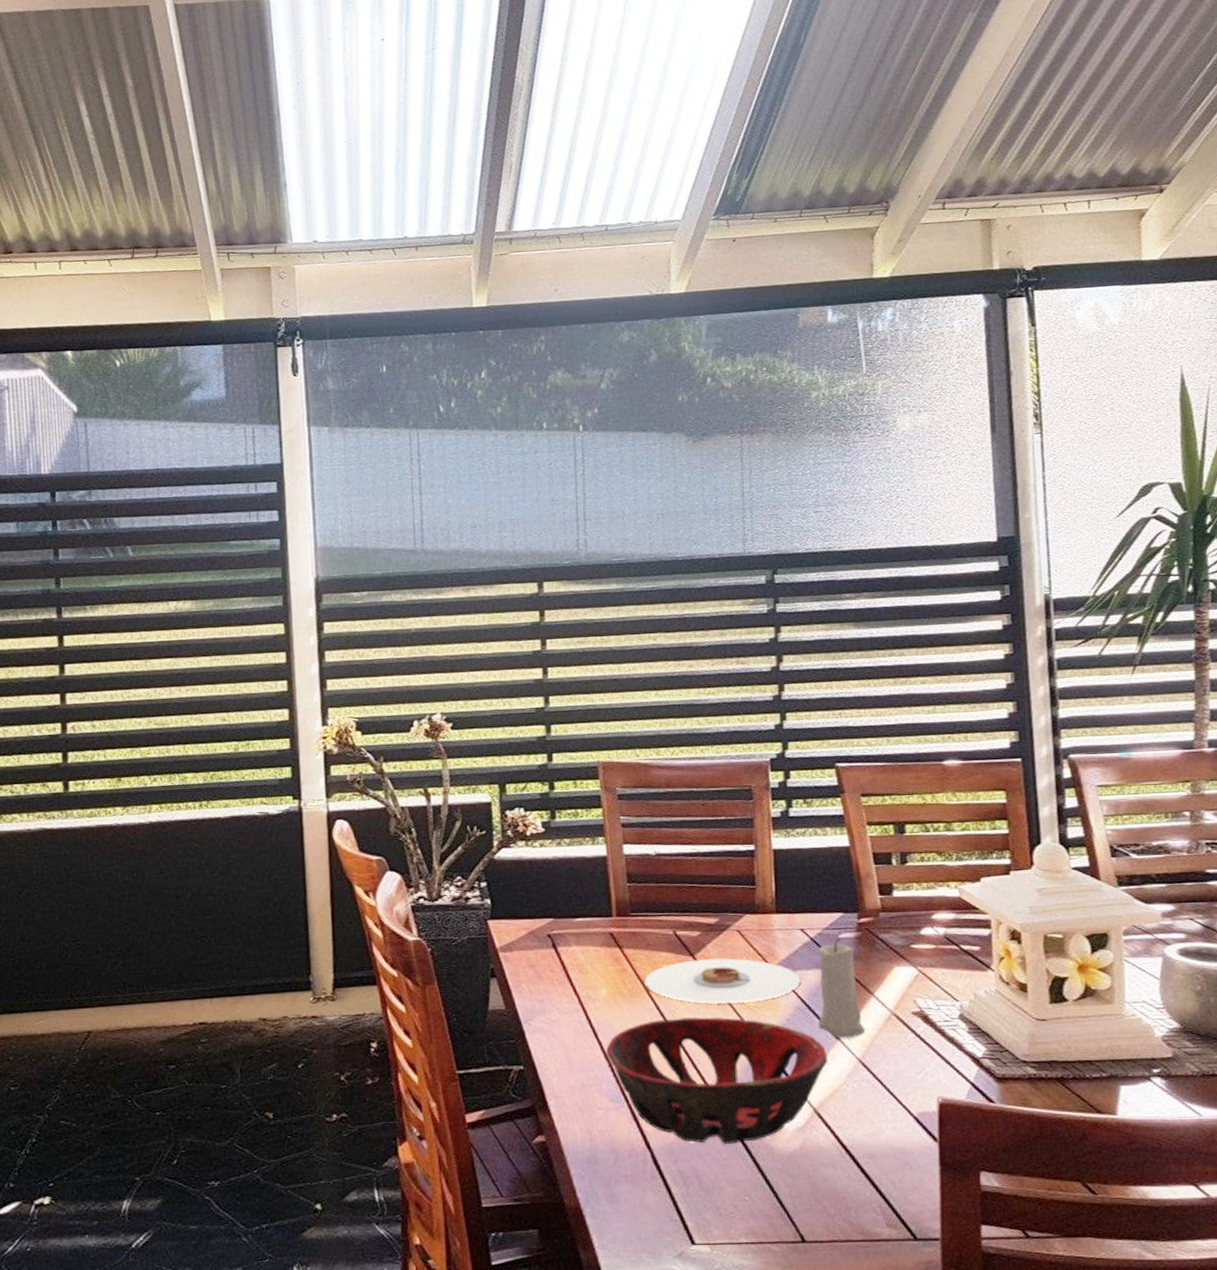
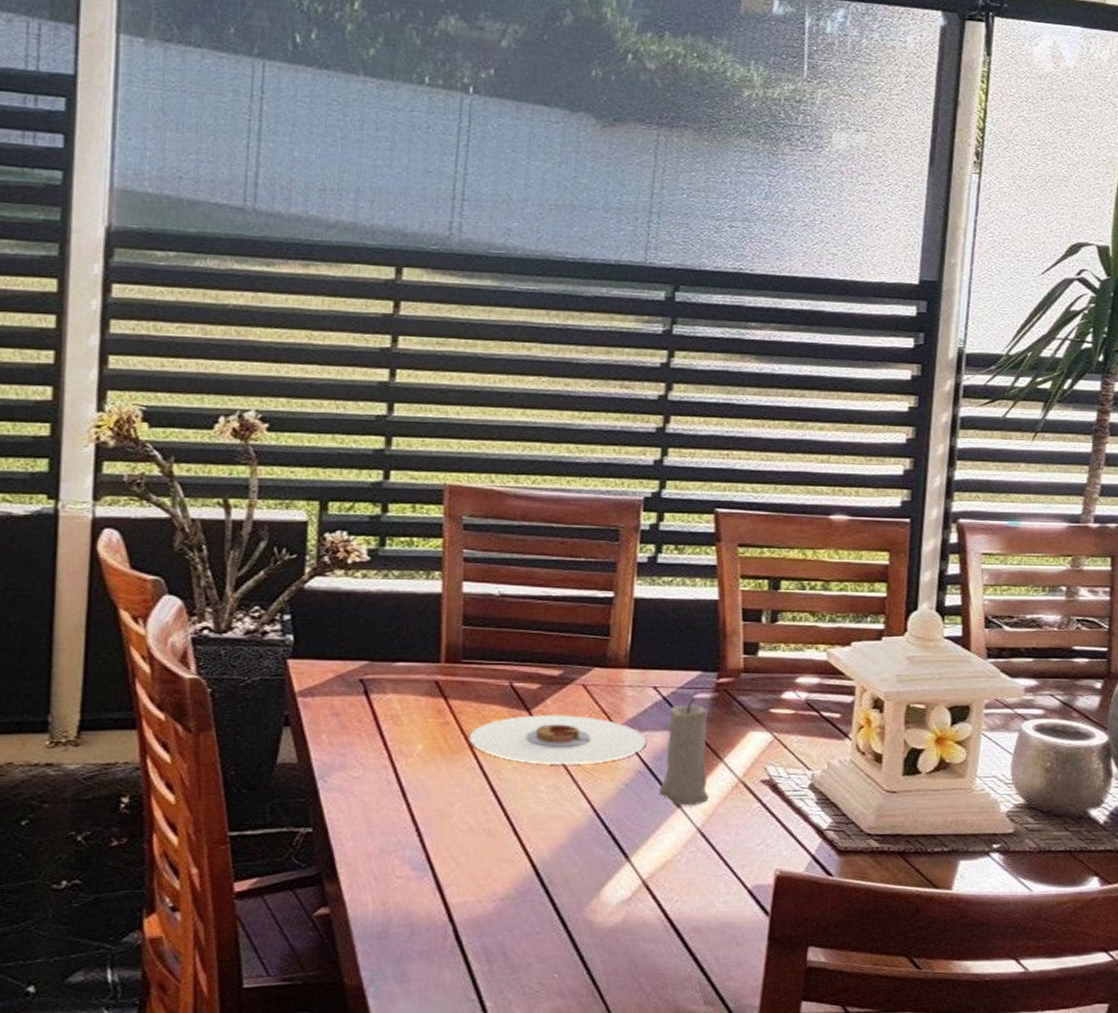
decorative bowl: present [605,1016,828,1145] -> none [413,779,665,918]

